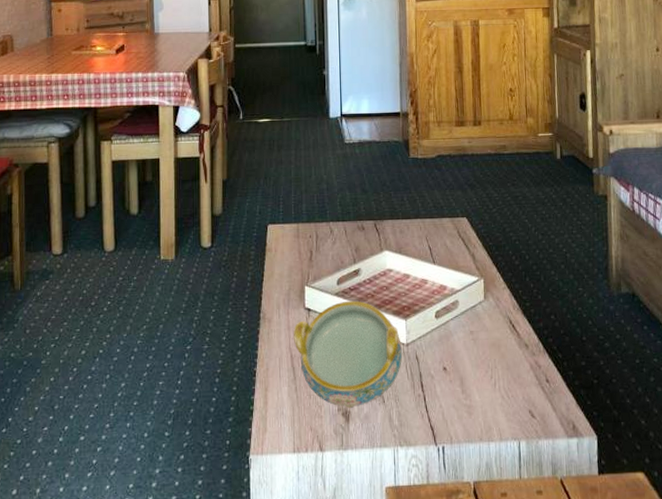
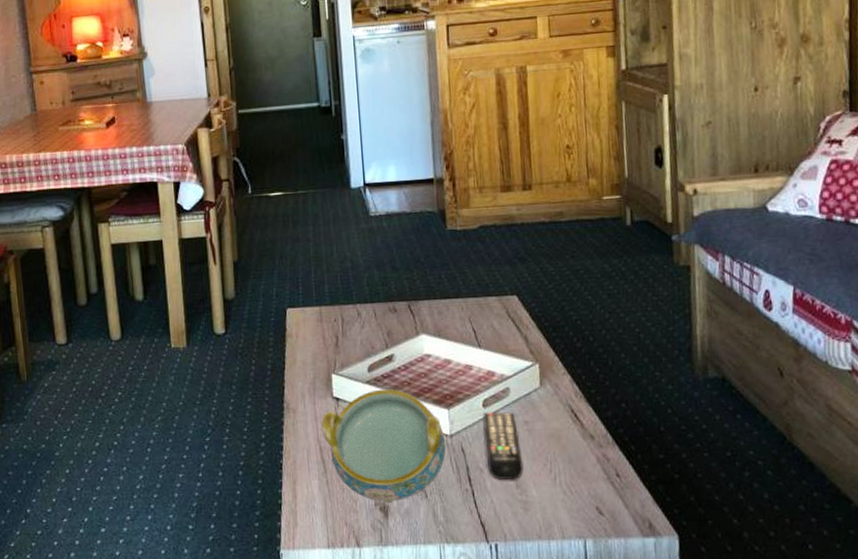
remote control: none [435,322,468,386] -> present [483,411,524,480]

